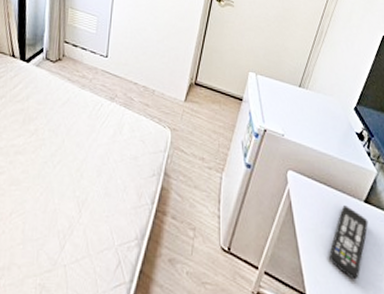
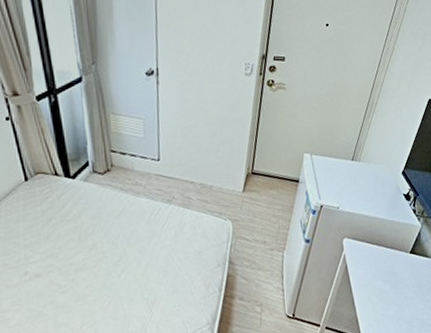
remote control: present [329,205,368,280] -> none [380,259,413,318]

